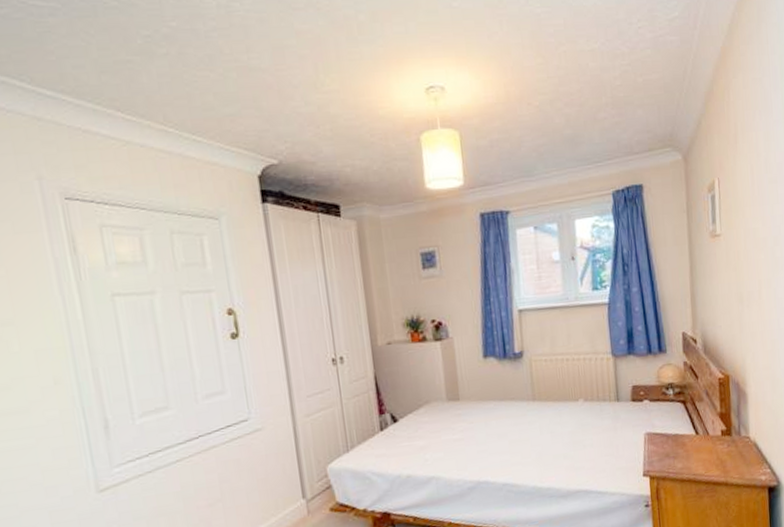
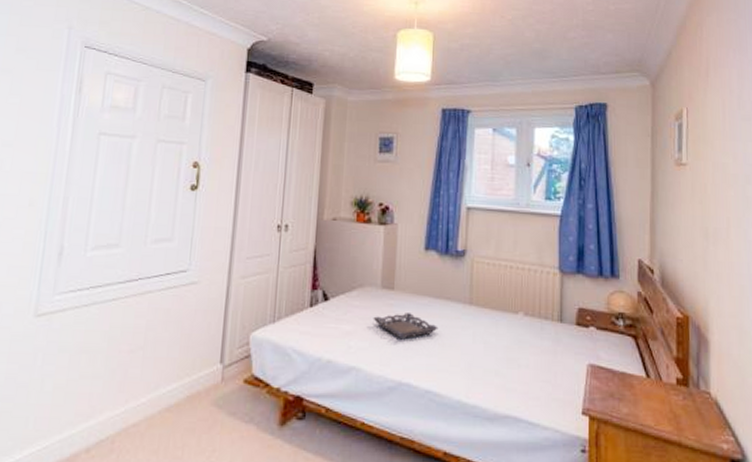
tray: none [443,419,507,444] -> present [373,313,438,340]

